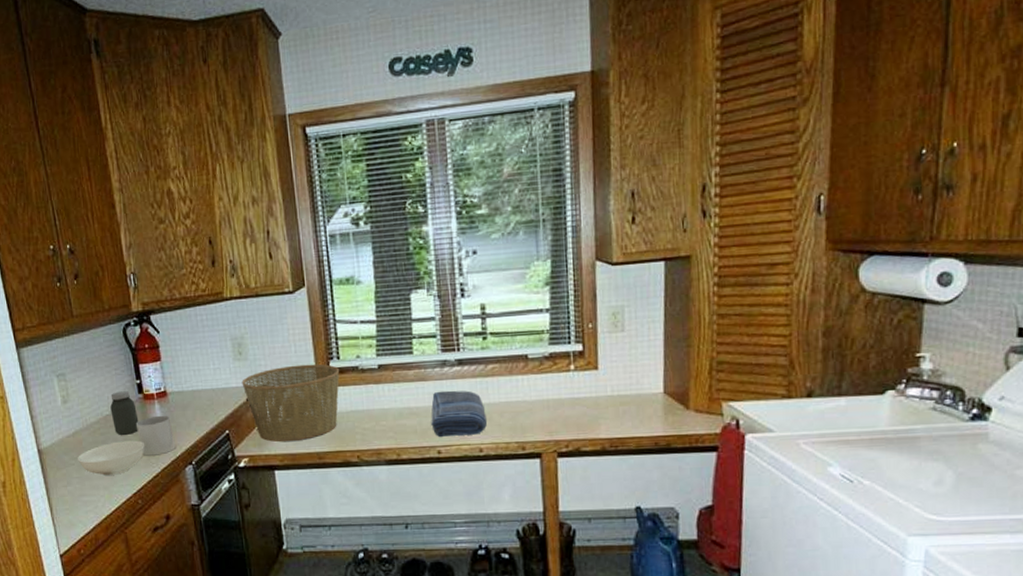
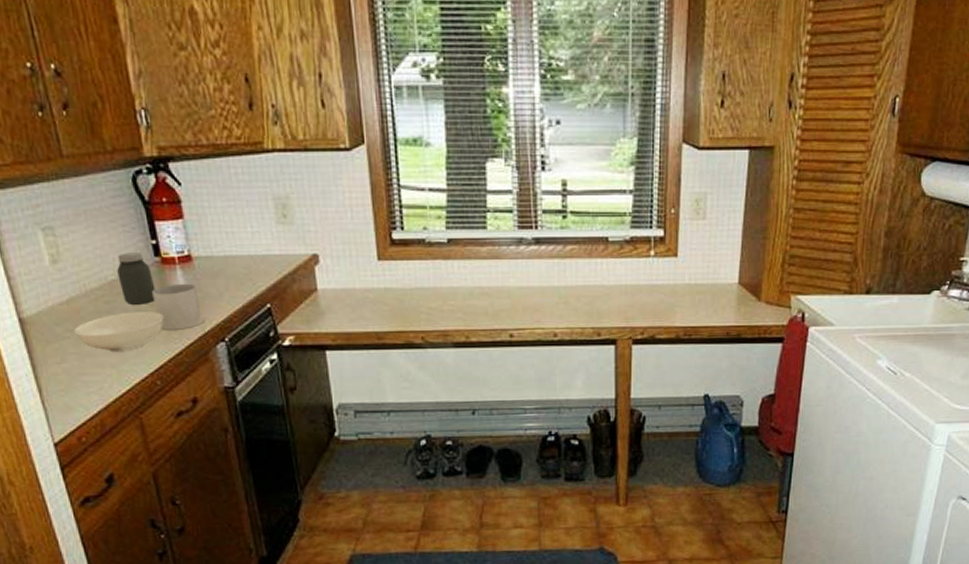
basket: present [242,364,340,443] -> none [286,233,404,320]
towel: present [431,390,488,438] -> none [504,271,564,321]

